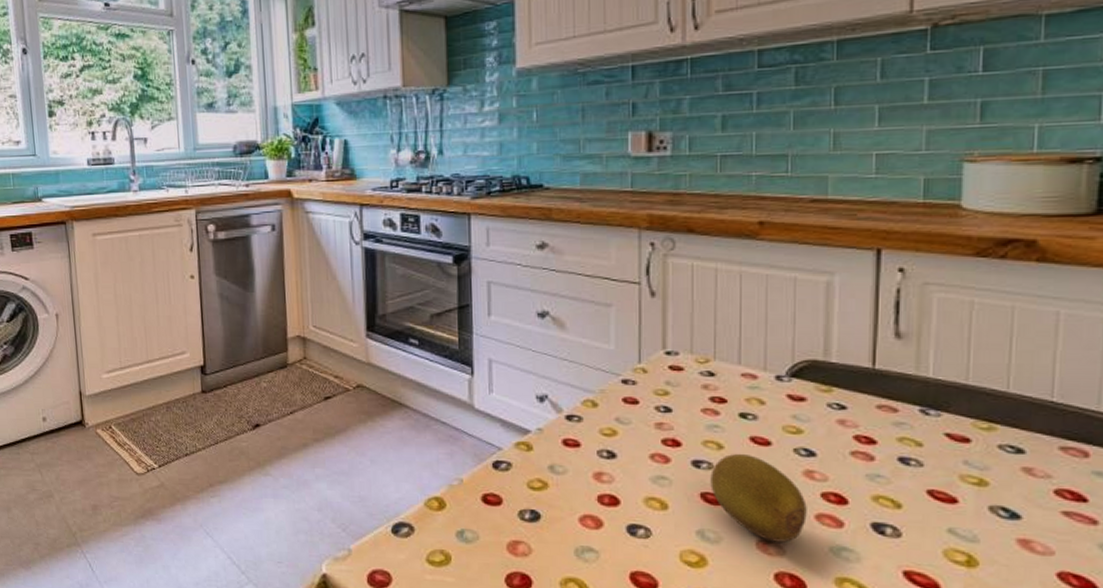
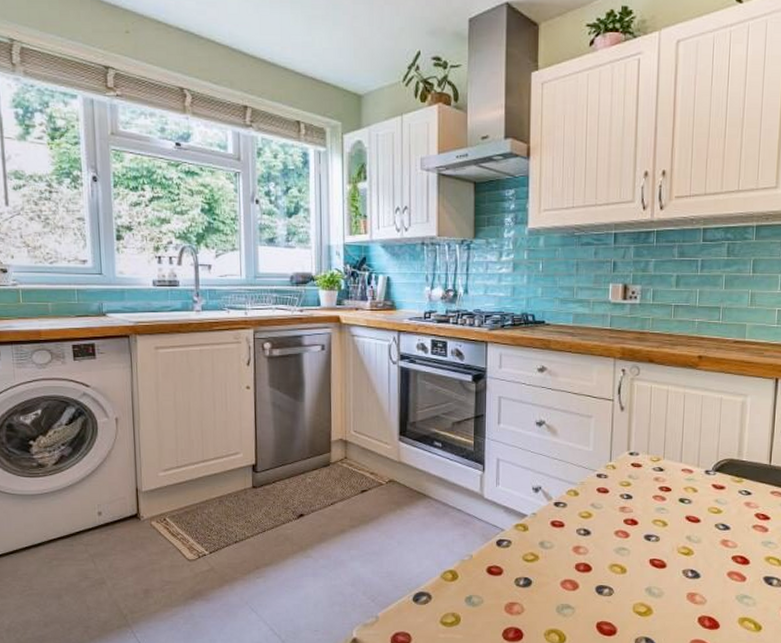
fruit: present [710,453,807,542] -> none [657,528,722,594]

